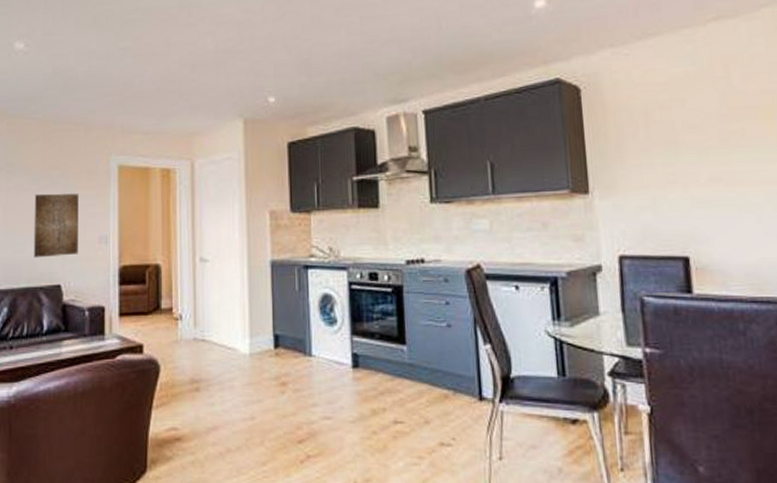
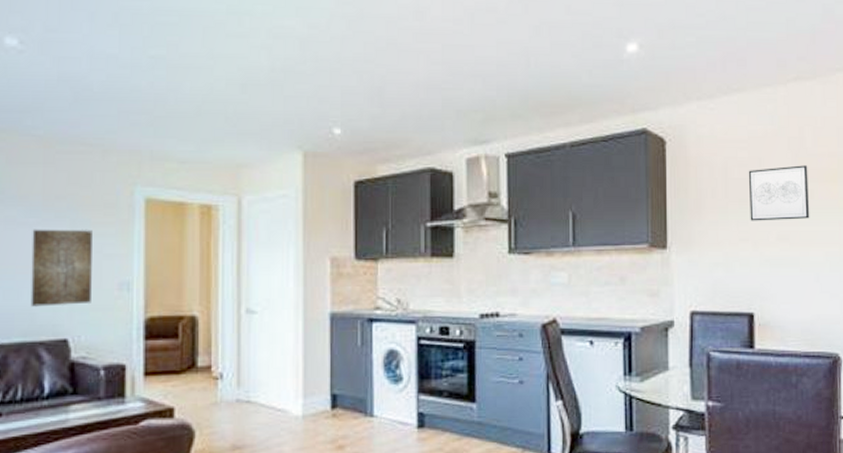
wall art: none [671,104,745,163] -> present [748,165,810,221]

